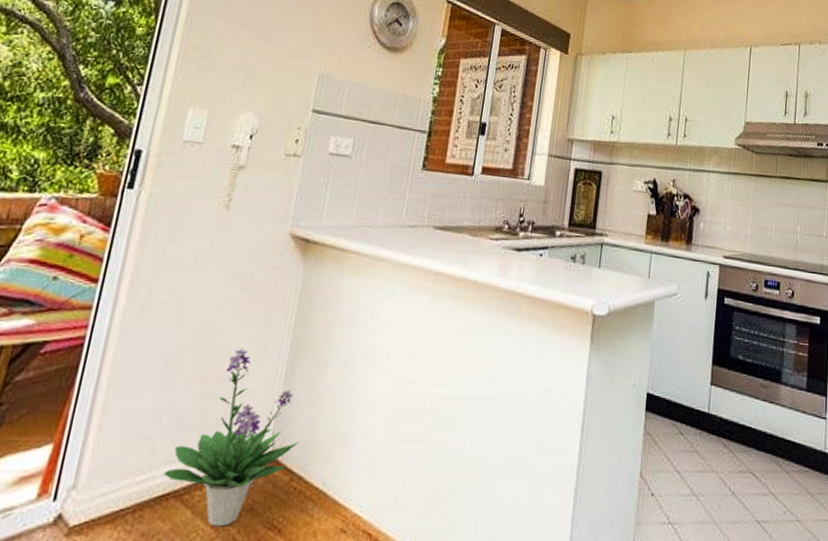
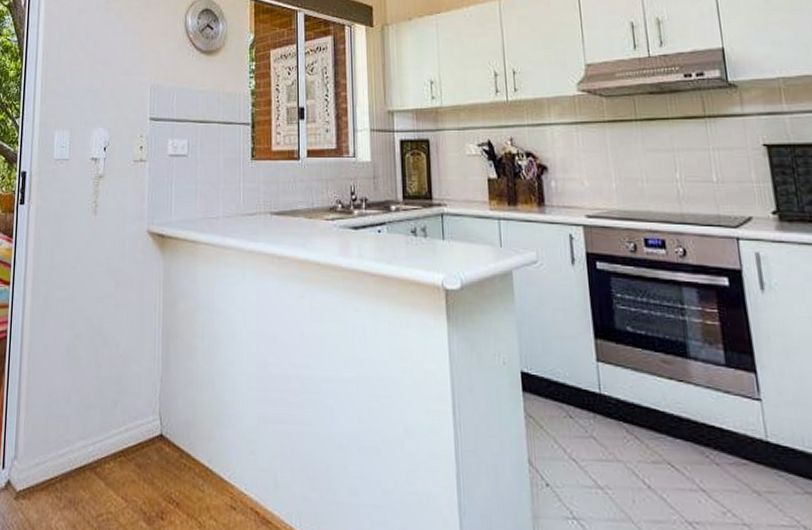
potted plant: present [164,348,299,527] -> none [79,336,182,498]

